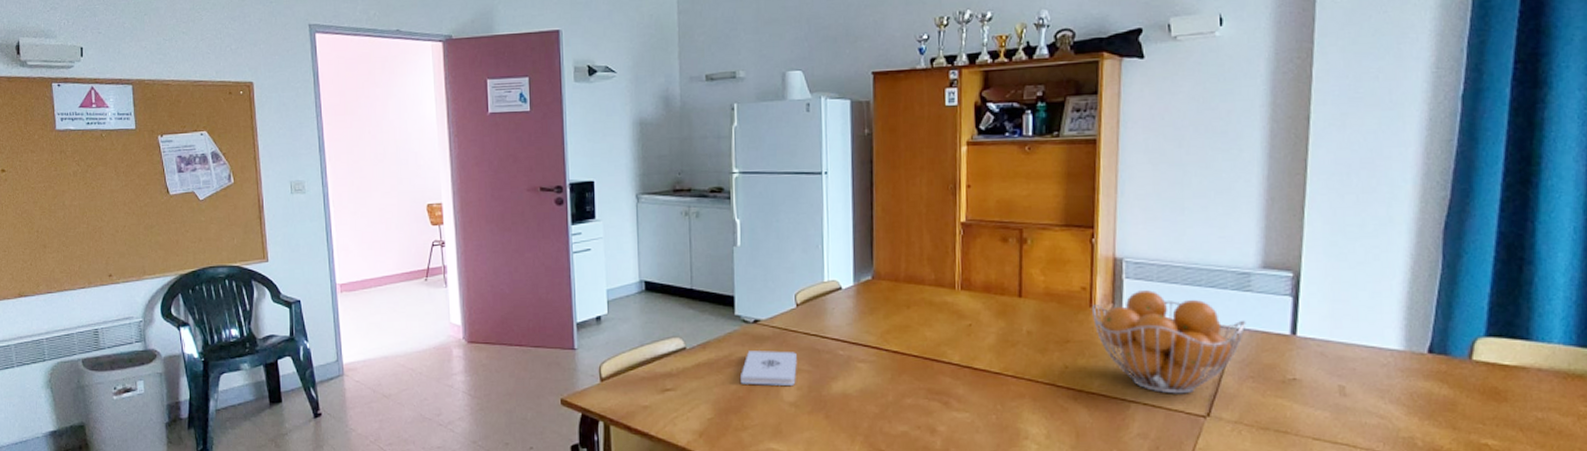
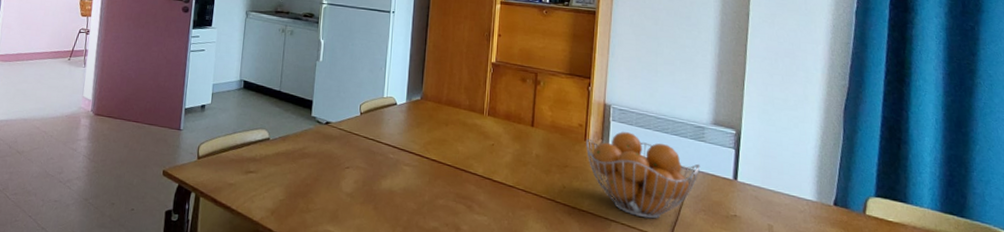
notepad: present [741,351,797,385] -> none [310,147,357,179]

